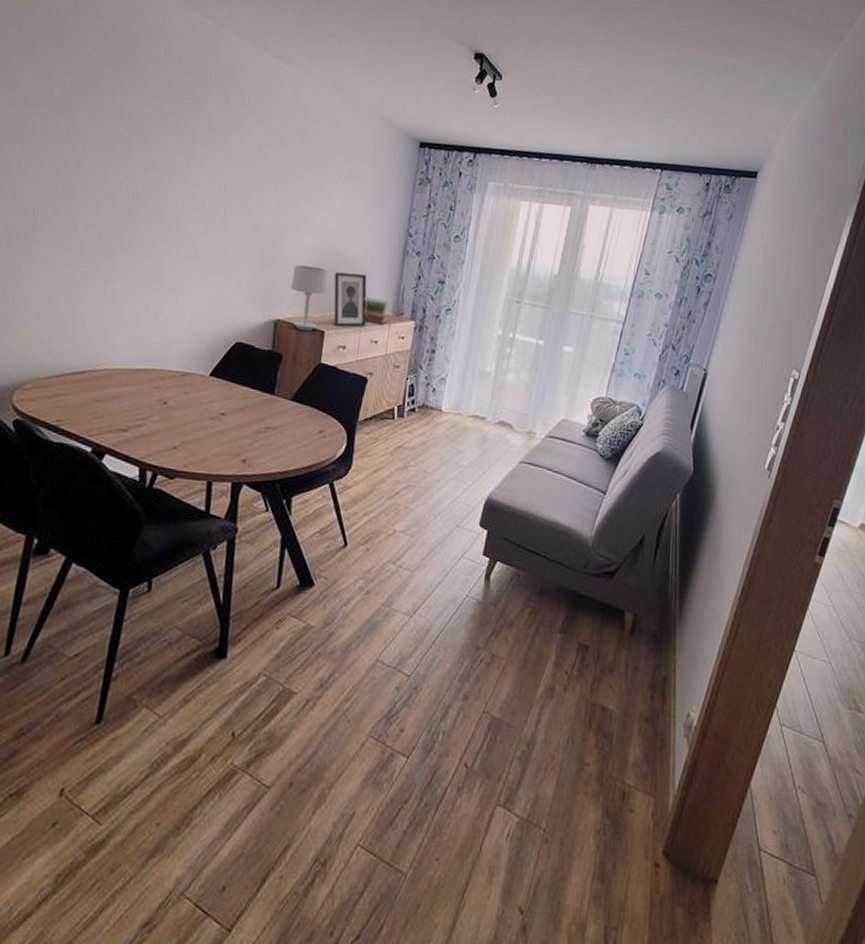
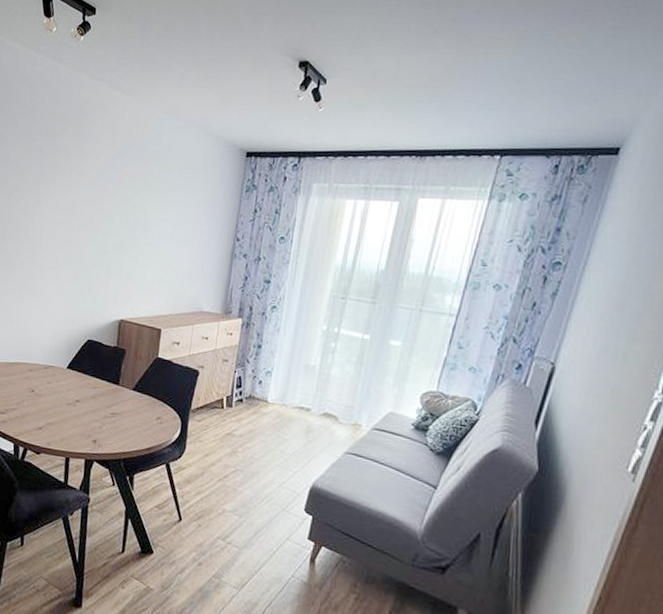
table lamp: present [291,264,335,331] -> none [132,271,170,329]
picture frame: present [333,272,367,327] -> none [169,276,199,325]
books: present [364,297,388,325] -> none [196,298,218,323]

